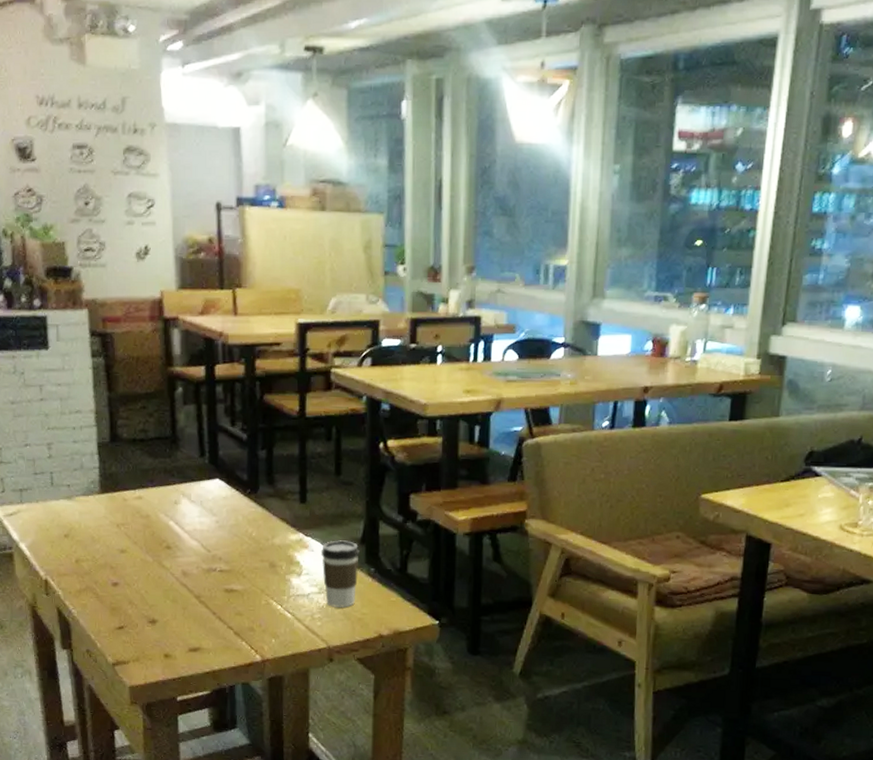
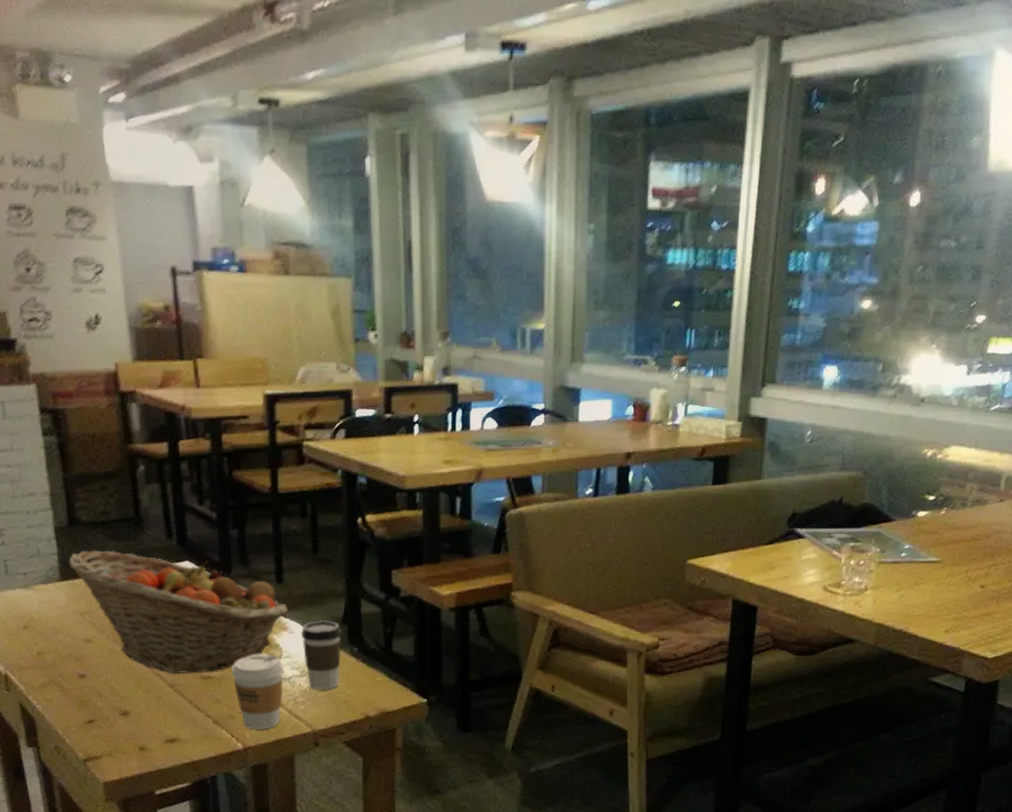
fruit basket: none [109,465,310,586] -> present [69,550,289,674]
coffee cup: none [254,570,303,643] -> present [231,654,283,729]

